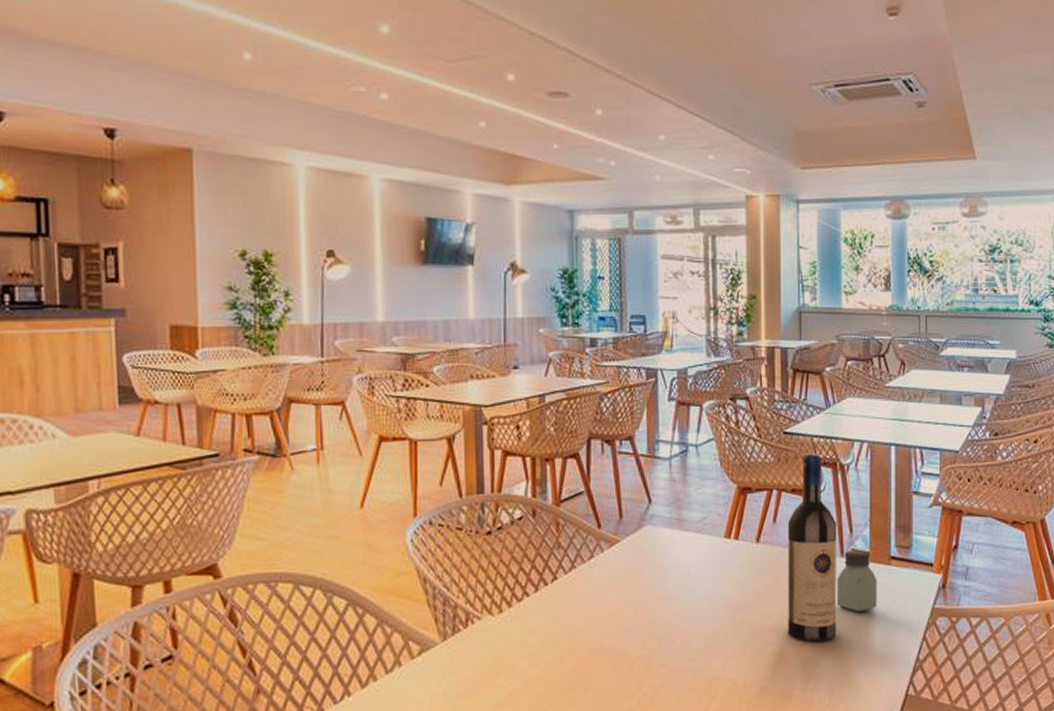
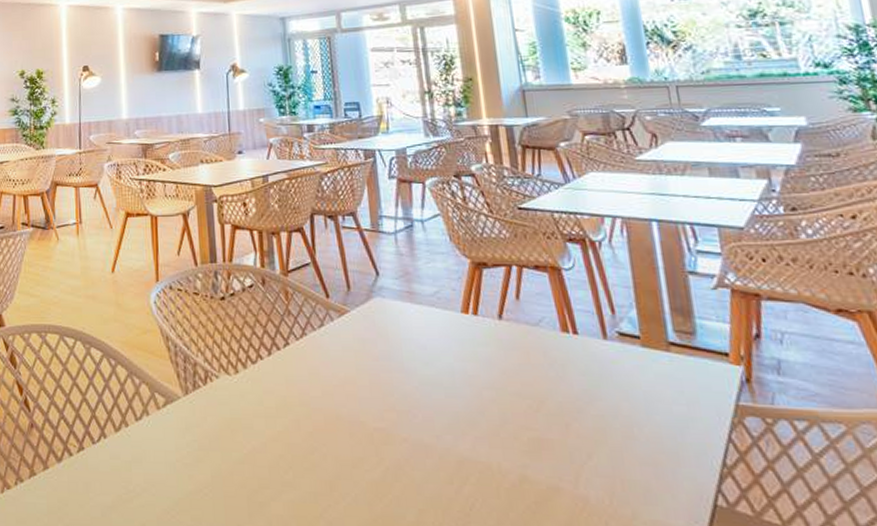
wine bottle: present [787,453,836,641] -> none [533,229,609,430]
saltshaker: present [836,550,877,612] -> none [602,333,659,403]

